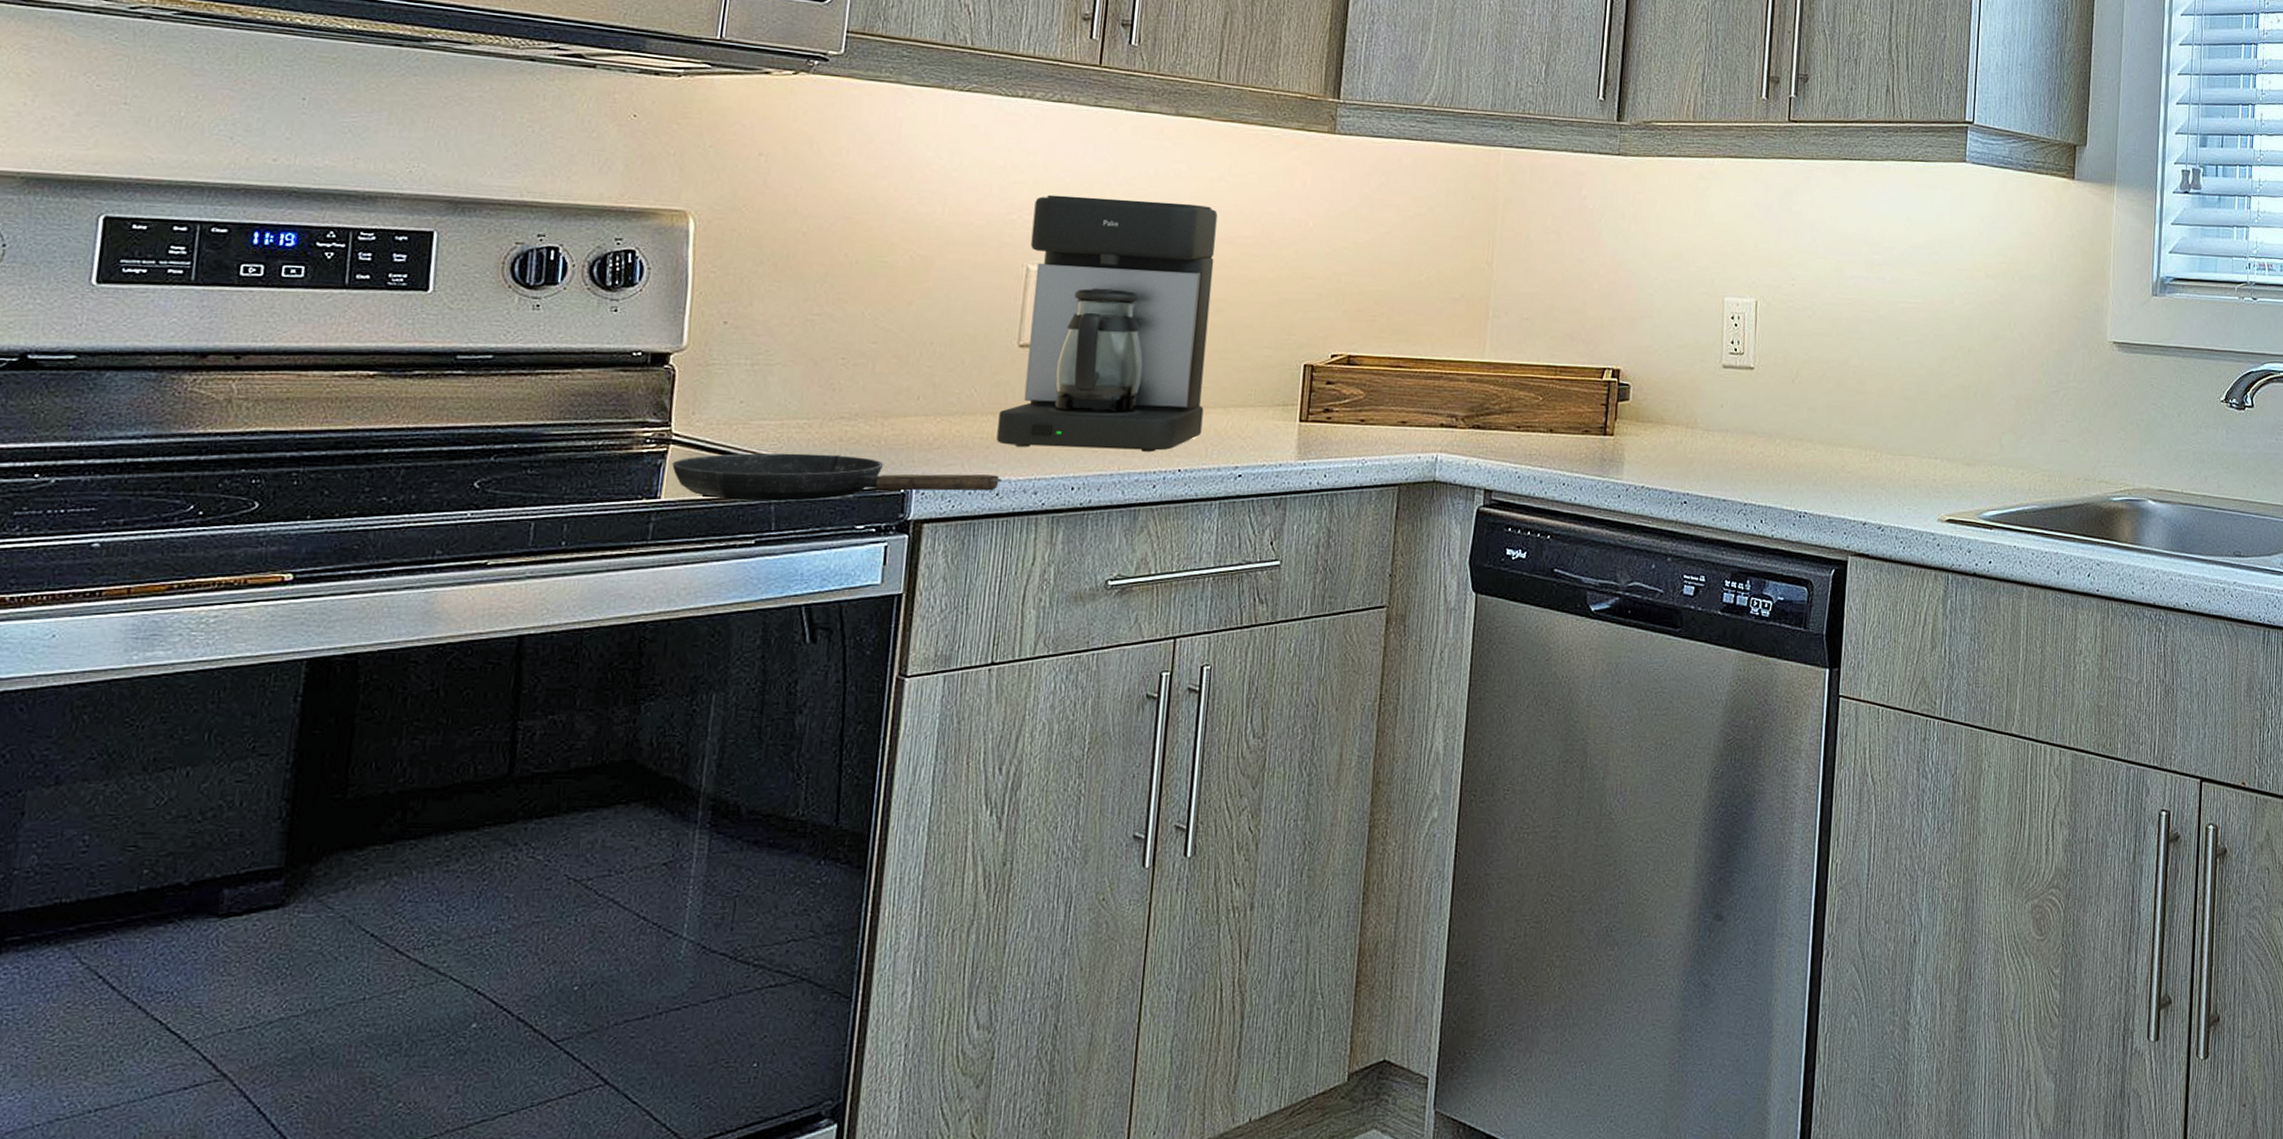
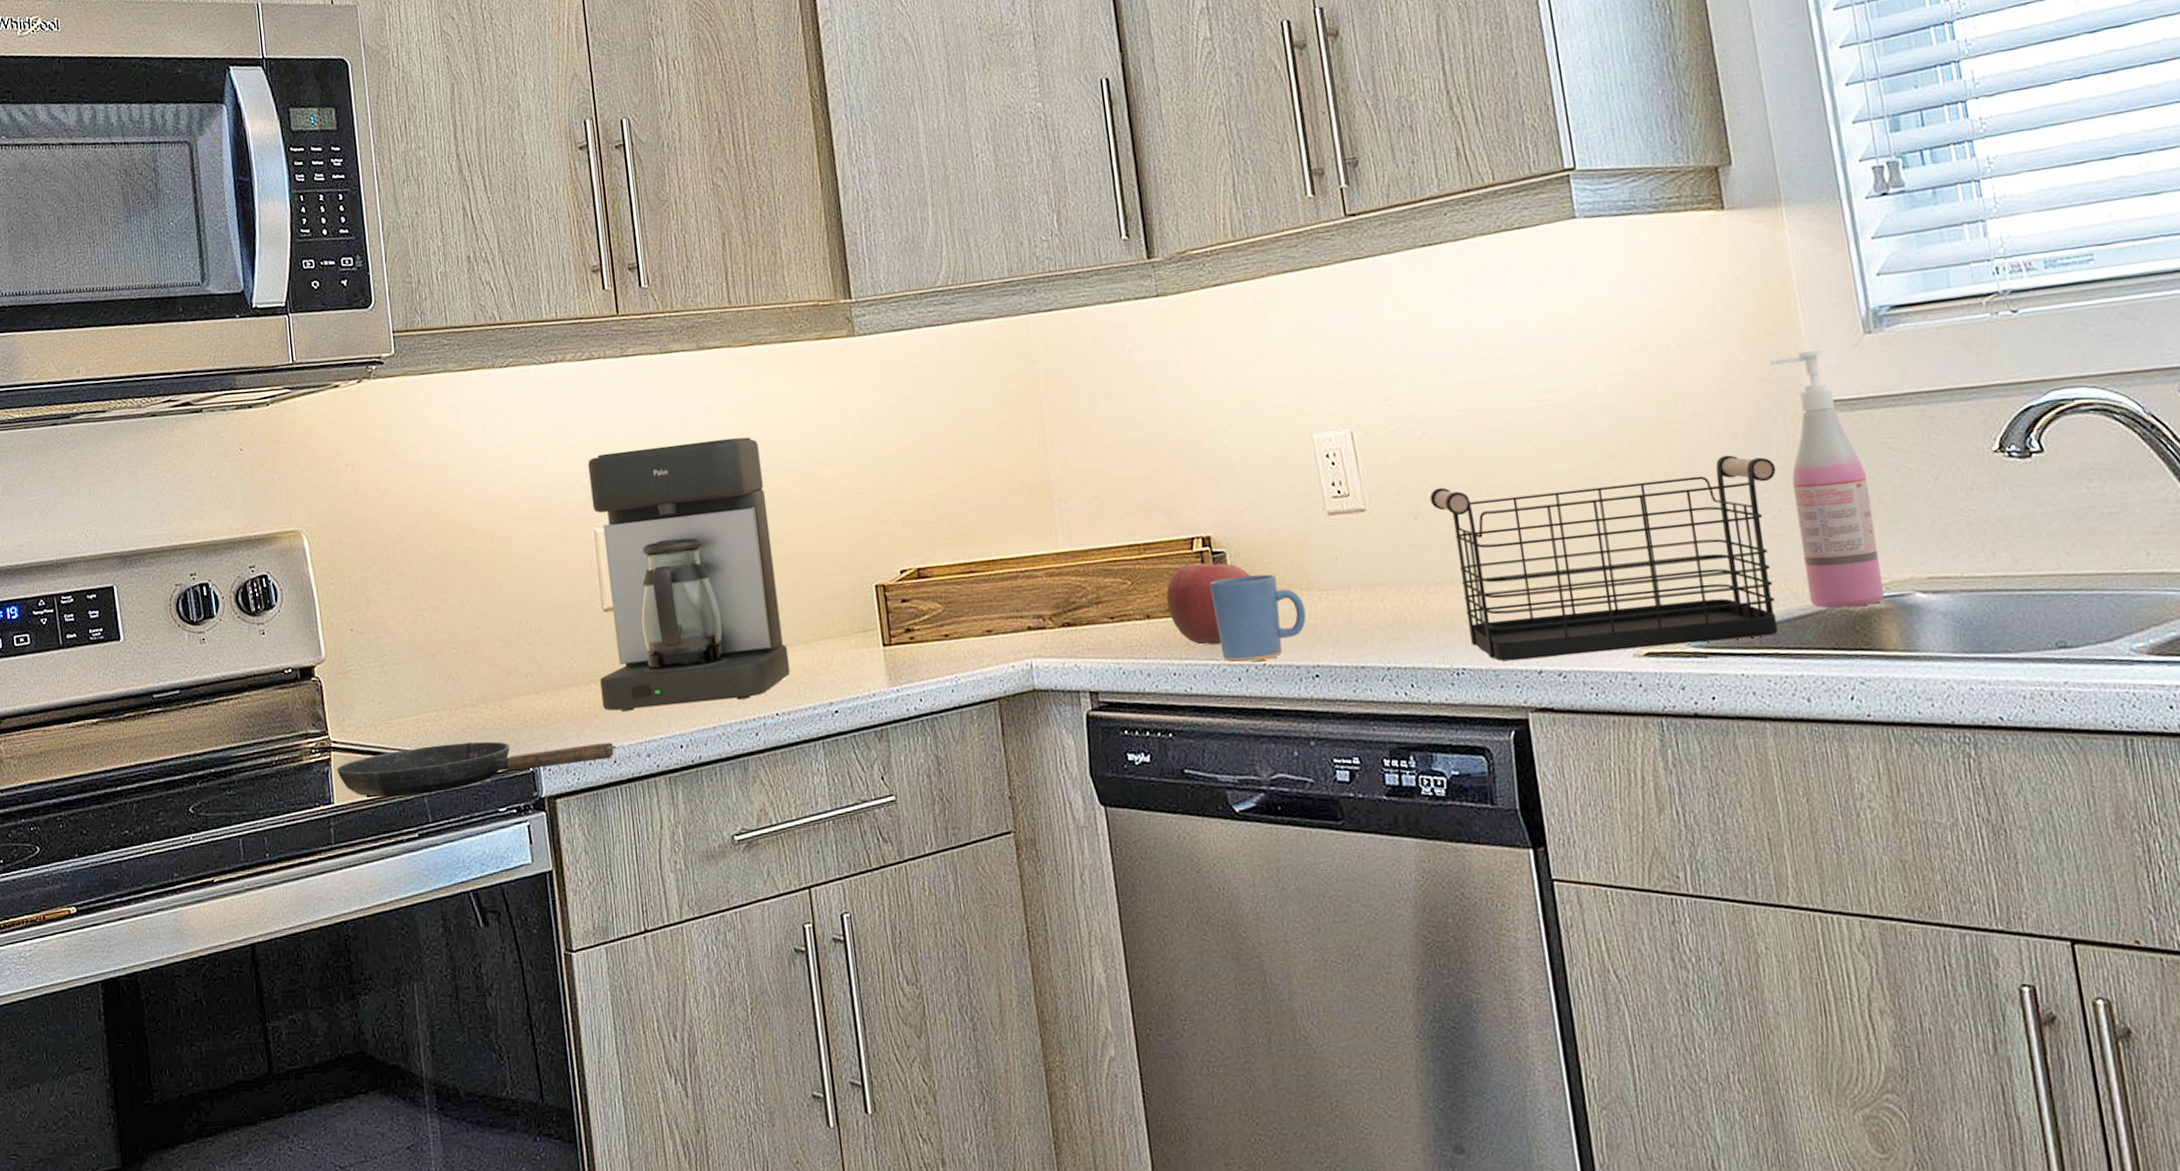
fruit: none [1570,386,1648,464] -> present [1166,553,1251,645]
mug: none [1608,407,1688,483] -> present [1209,574,1307,663]
dish rack: none [1807,360,2071,518] -> present [1429,455,1778,661]
soap dispenser: none [2074,301,2132,505] -> present [1770,350,1884,608]

